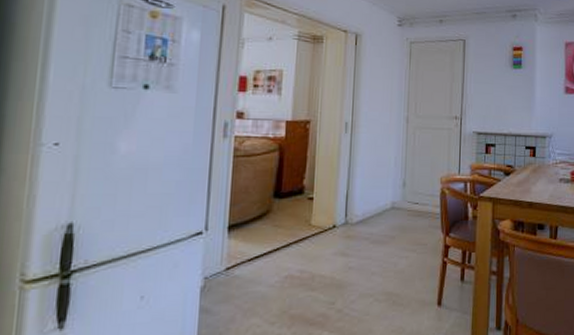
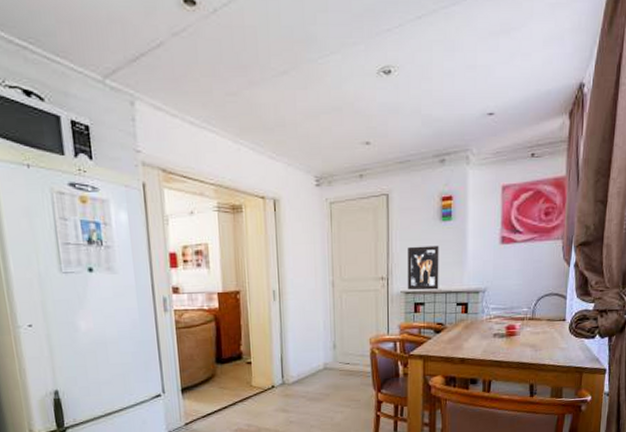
wall art: none [479,89,510,132] -> present [407,245,439,291]

